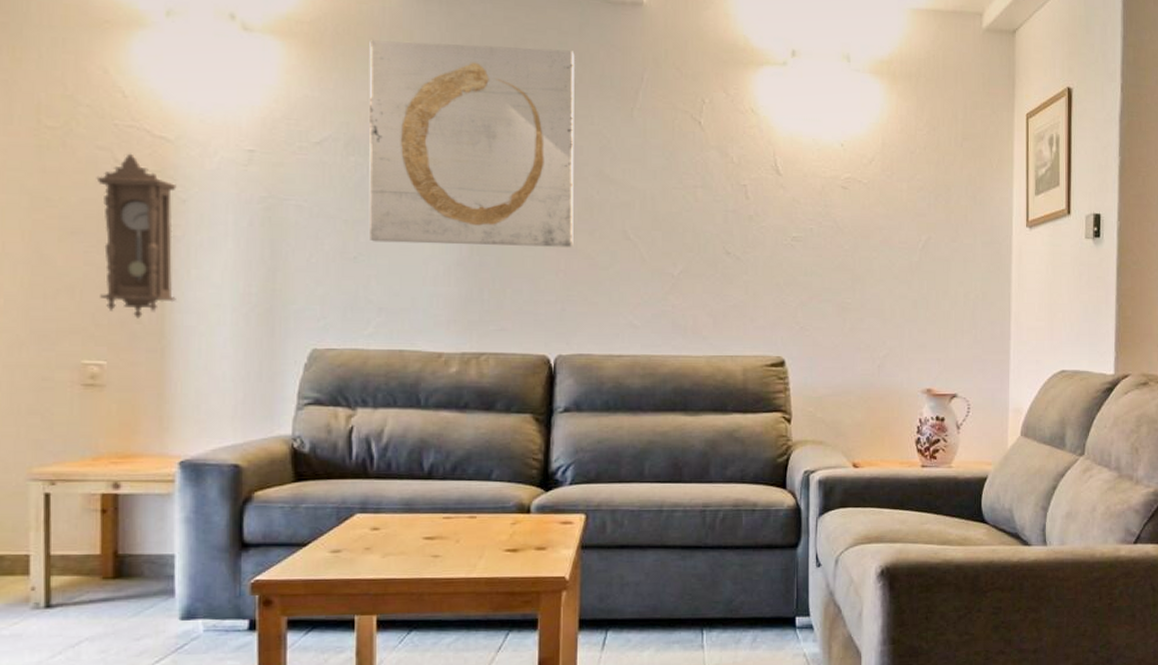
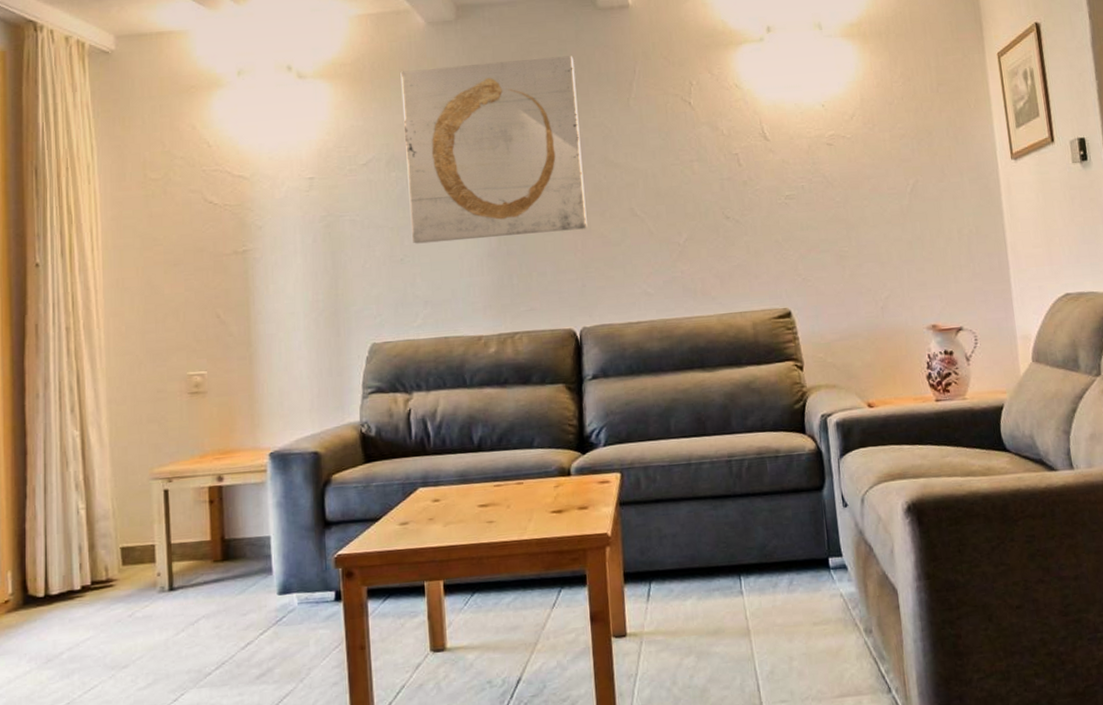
pendulum clock: present [96,153,177,319] -> none [191,192,259,332]

